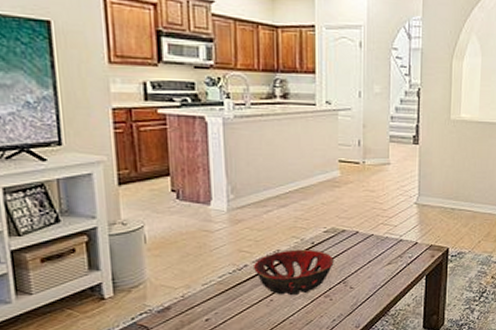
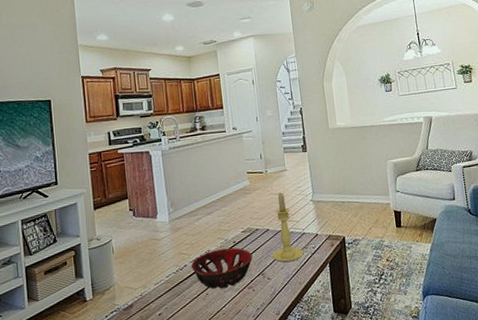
candle holder: none [359,190,397,272] -> present [272,192,304,263]

